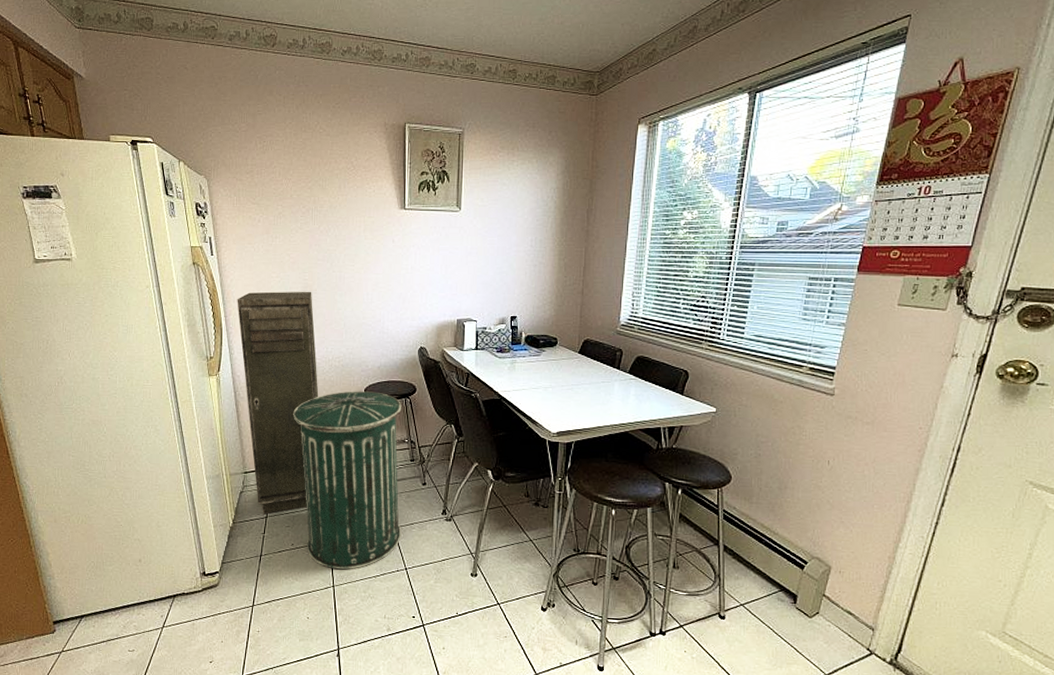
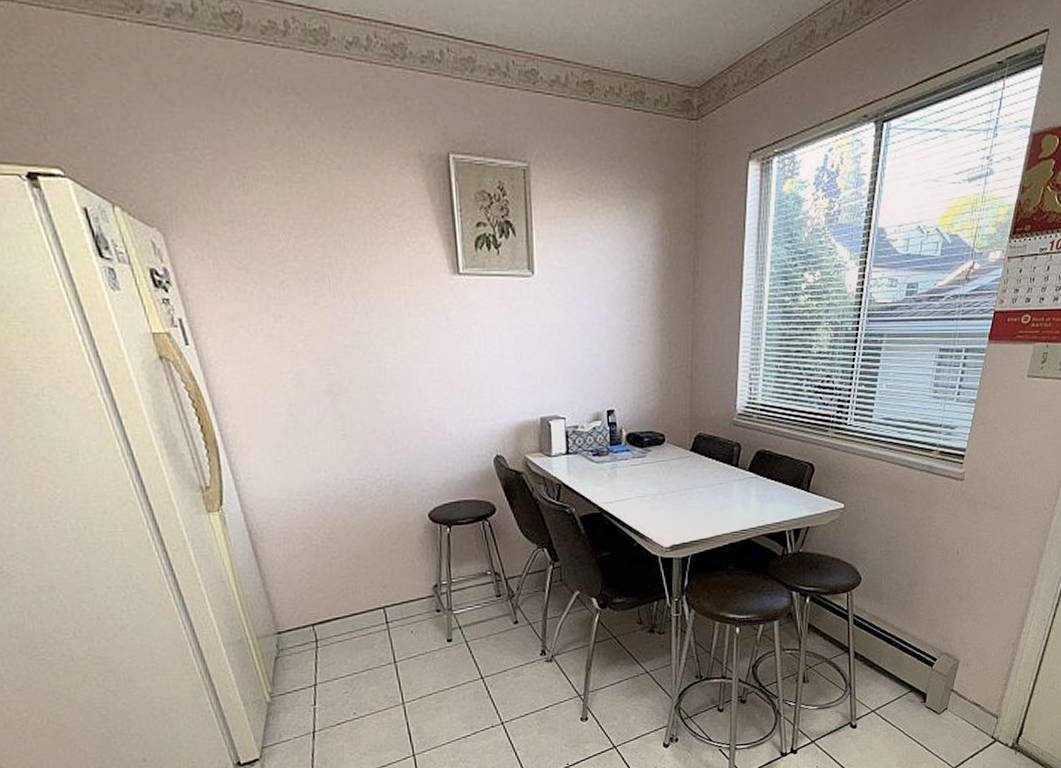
storage cabinet: present [237,291,319,514] -> none [234,390,368,682]
trash can: present [293,391,402,570] -> none [335,516,493,736]

